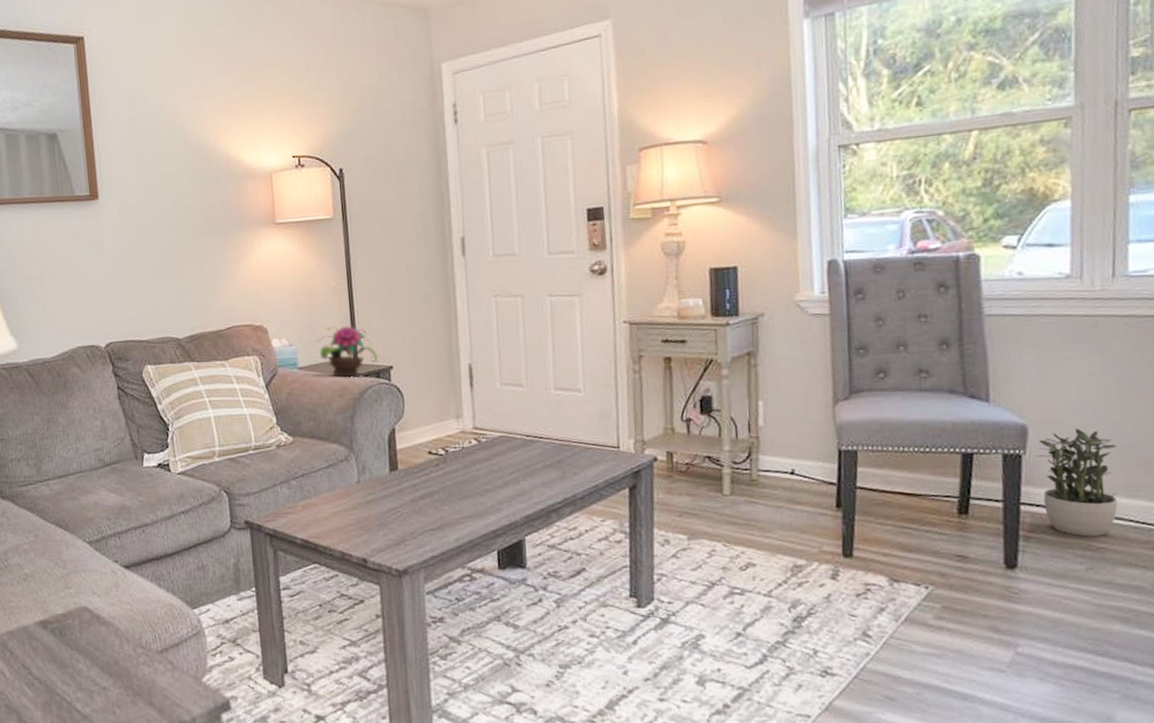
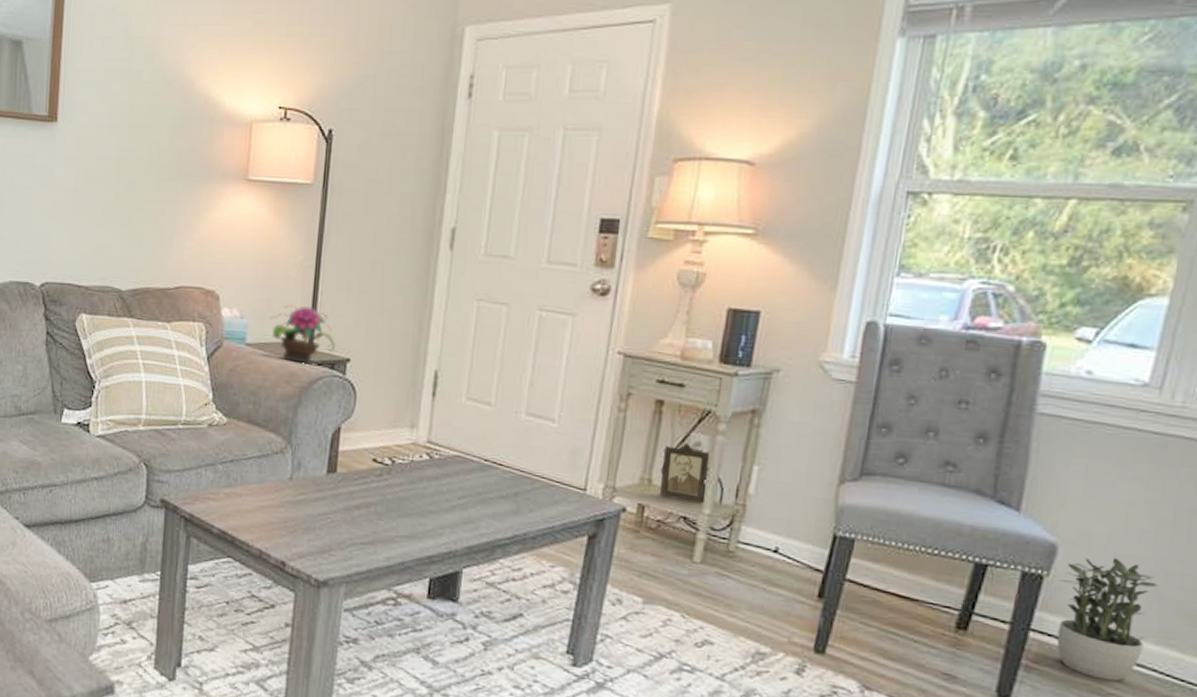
photo frame: none [680,391,724,442] -> present [660,443,710,504]

